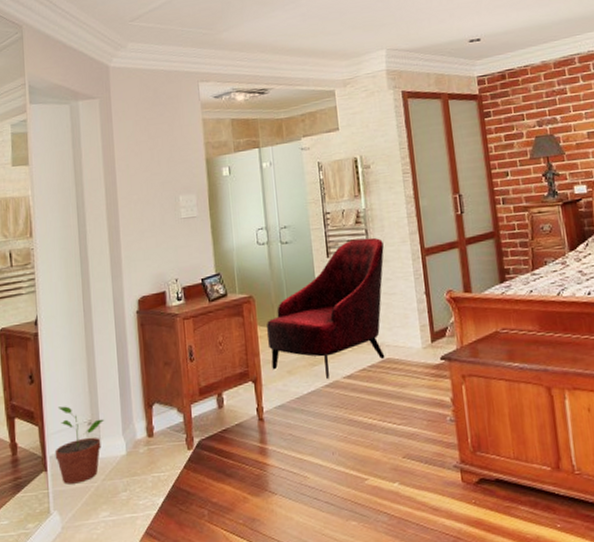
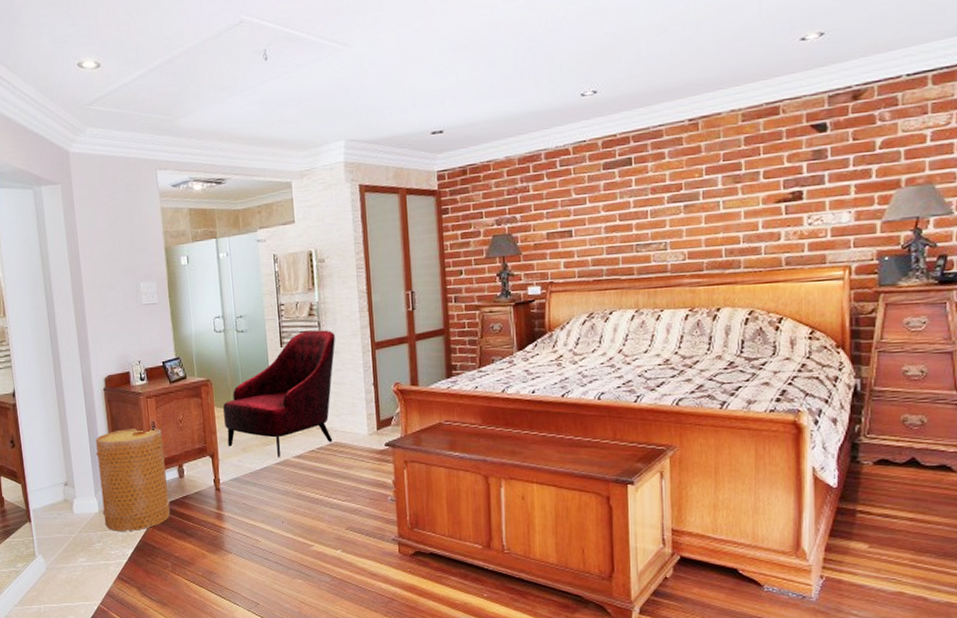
potted plant: present [55,406,105,484] -> none [36,468,79,534]
basket: none [126,352,208,476] -> present [96,427,171,531]

